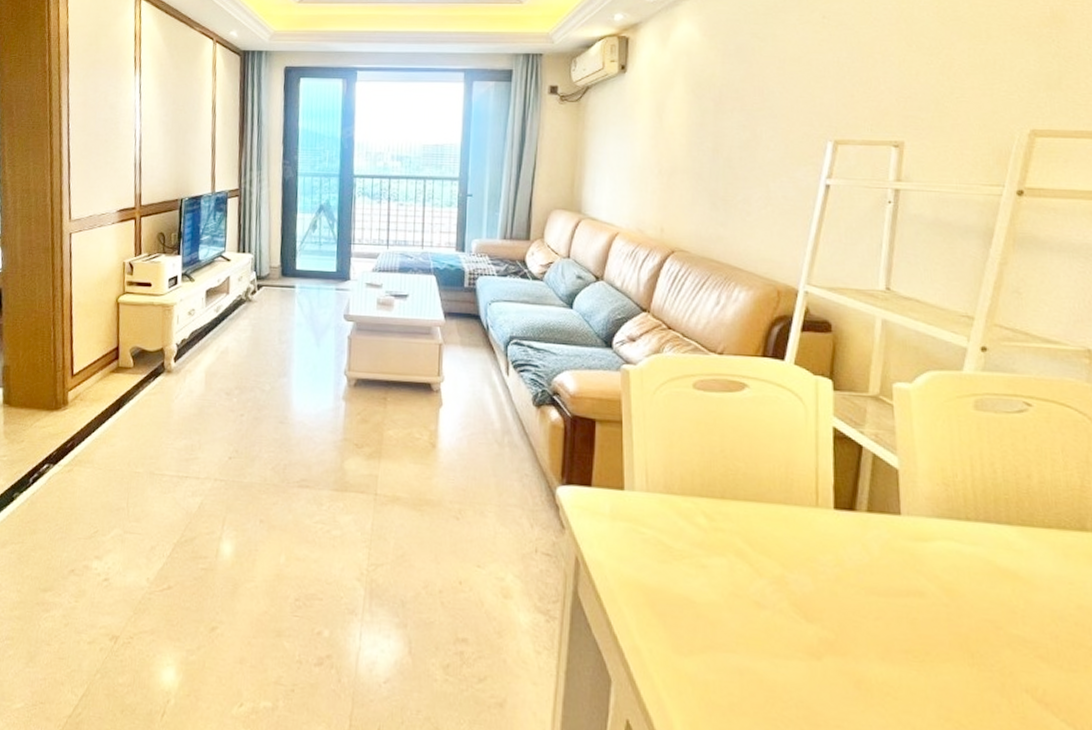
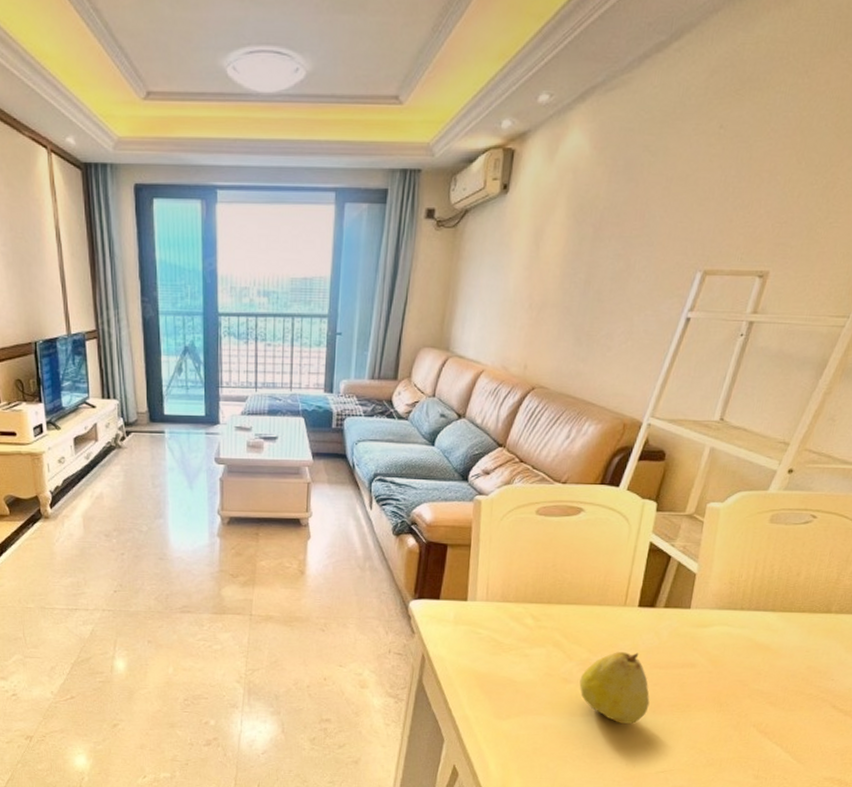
fruit: none [776,569,875,675] -> present [579,652,650,724]

